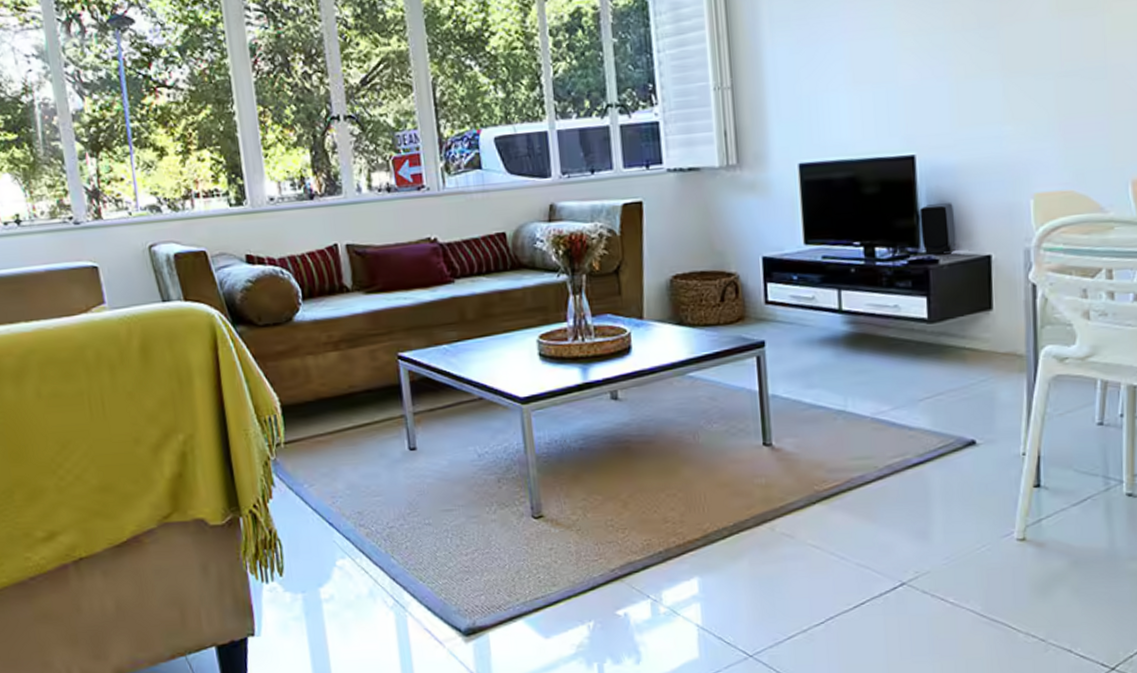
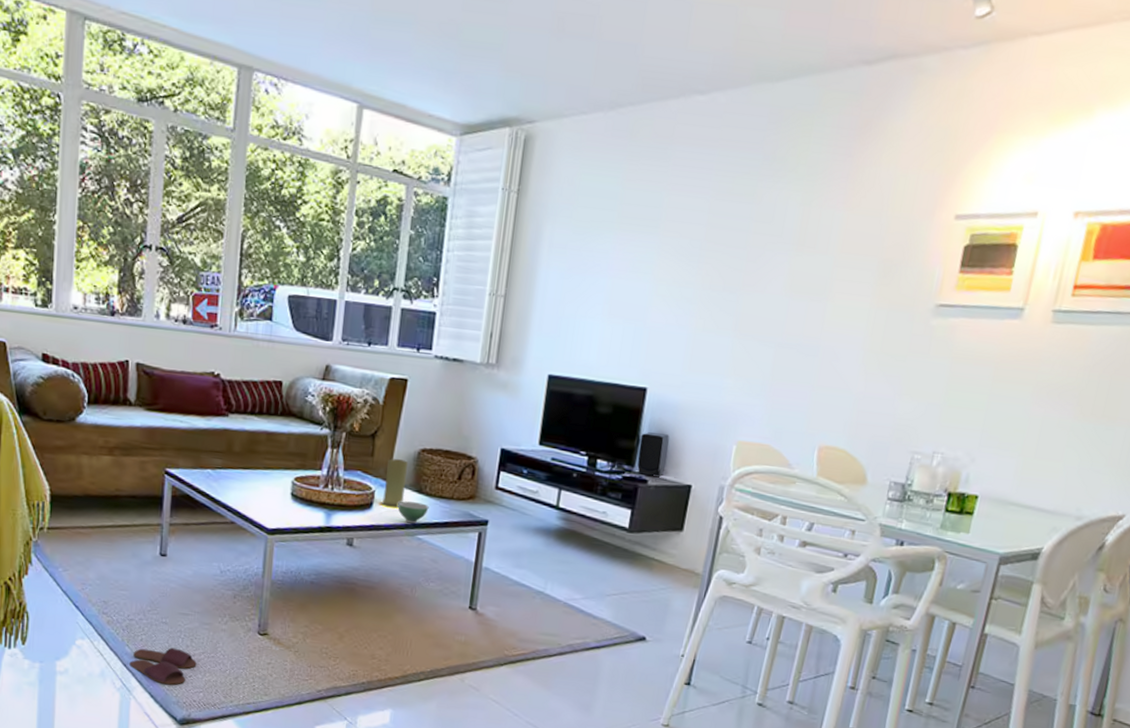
slippers: none [397,550,472,593] -> present [128,647,197,685]
candle: none [637,291,665,349] -> present [379,458,409,510]
bowl: none [658,336,695,361] -> present [397,501,429,524]

